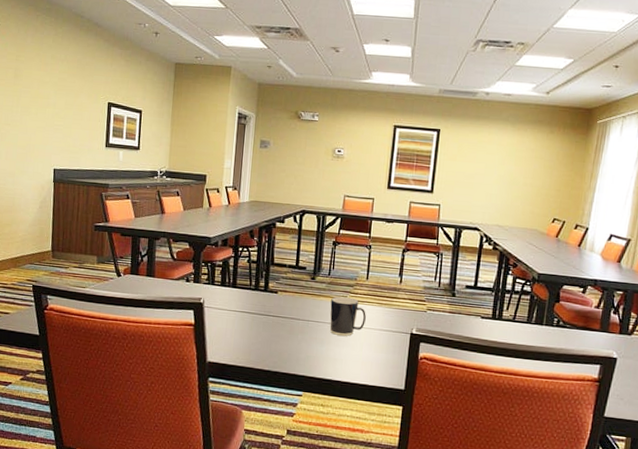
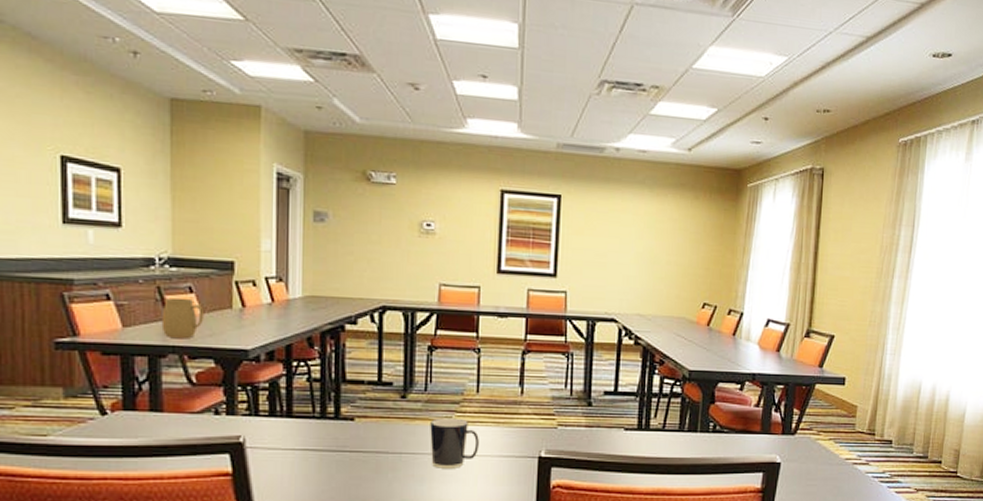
beer mug: none [158,198,185,228] -> present [161,297,204,339]

